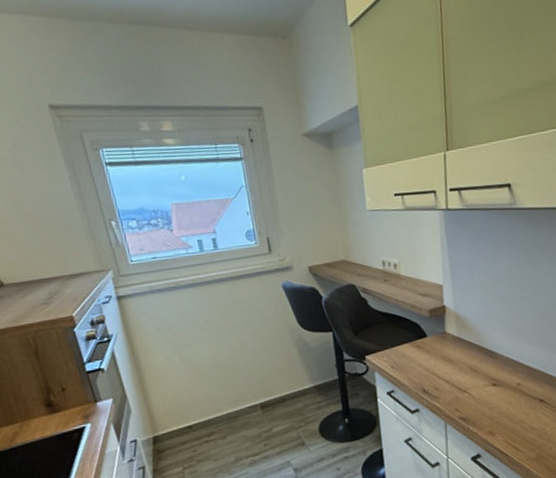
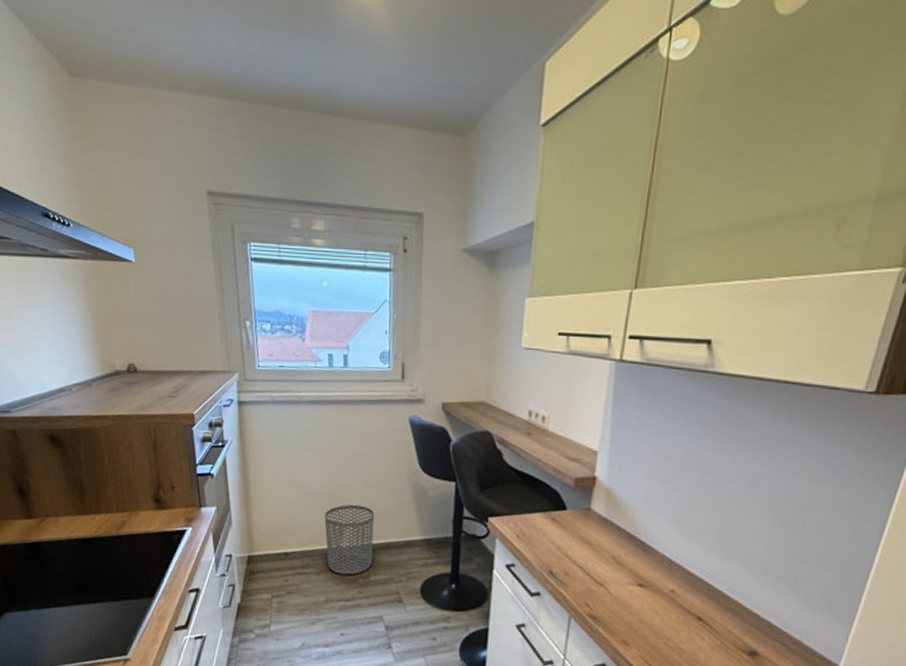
waste bin: none [220,368,272,434] -> present [324,504,375,575]

